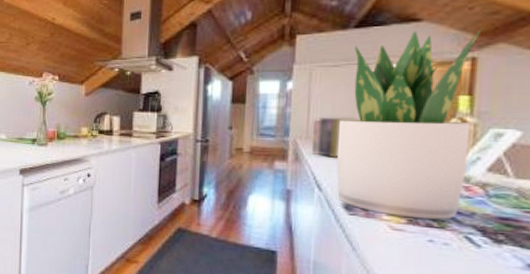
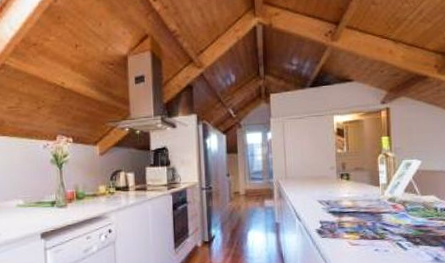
books: present [311,117,360,158] -> none [289,159,321,193]
planter: present [336,30,481,220] -> none [307,87,393,235]

